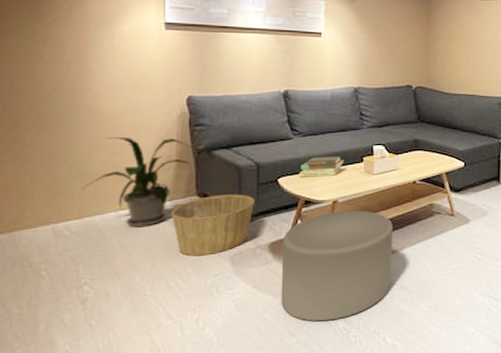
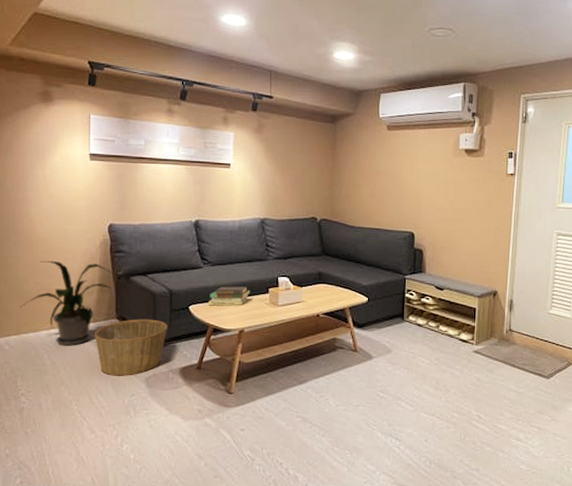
pouf: present [281,210,393,322] -> none [191,340,296,447]

